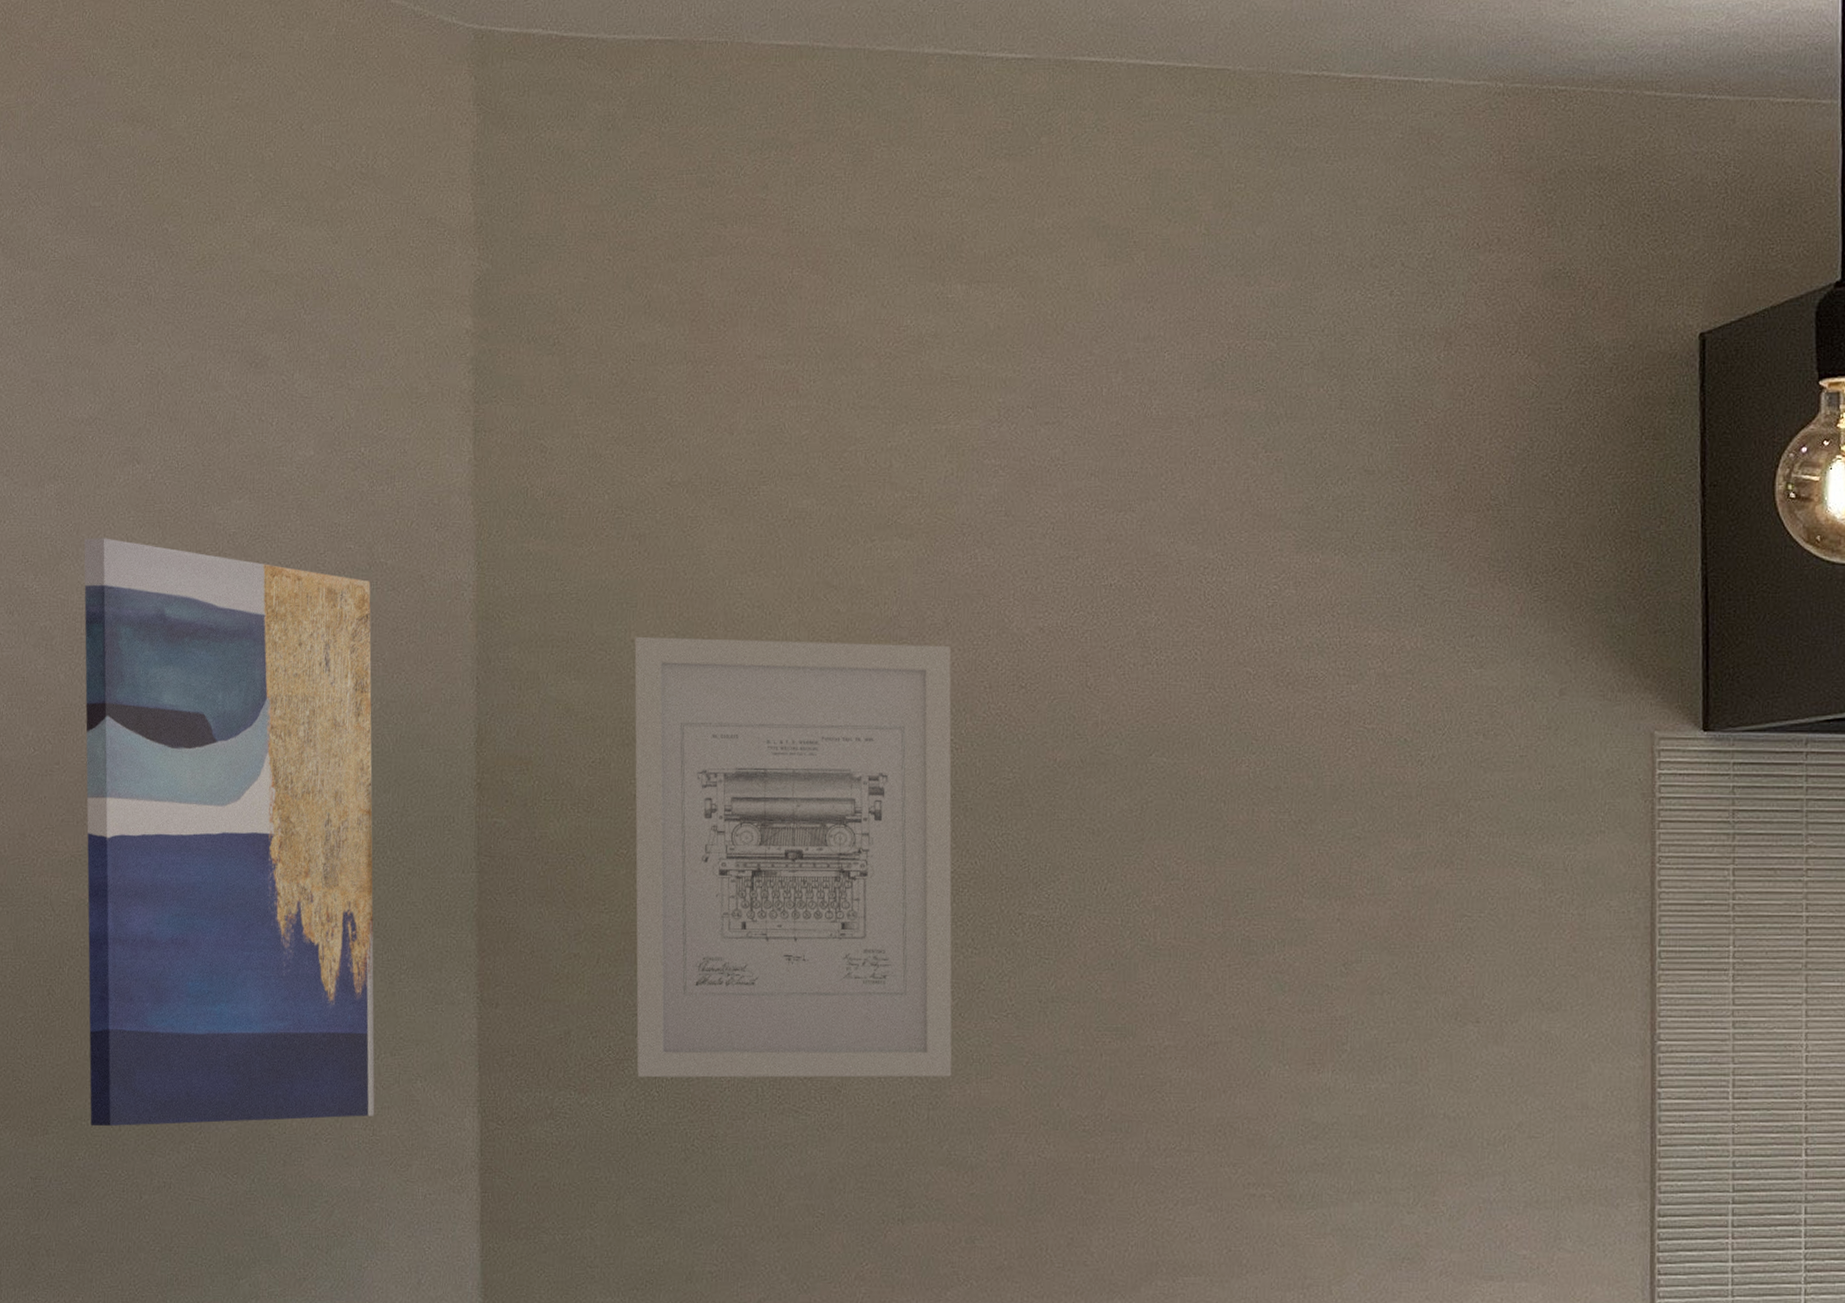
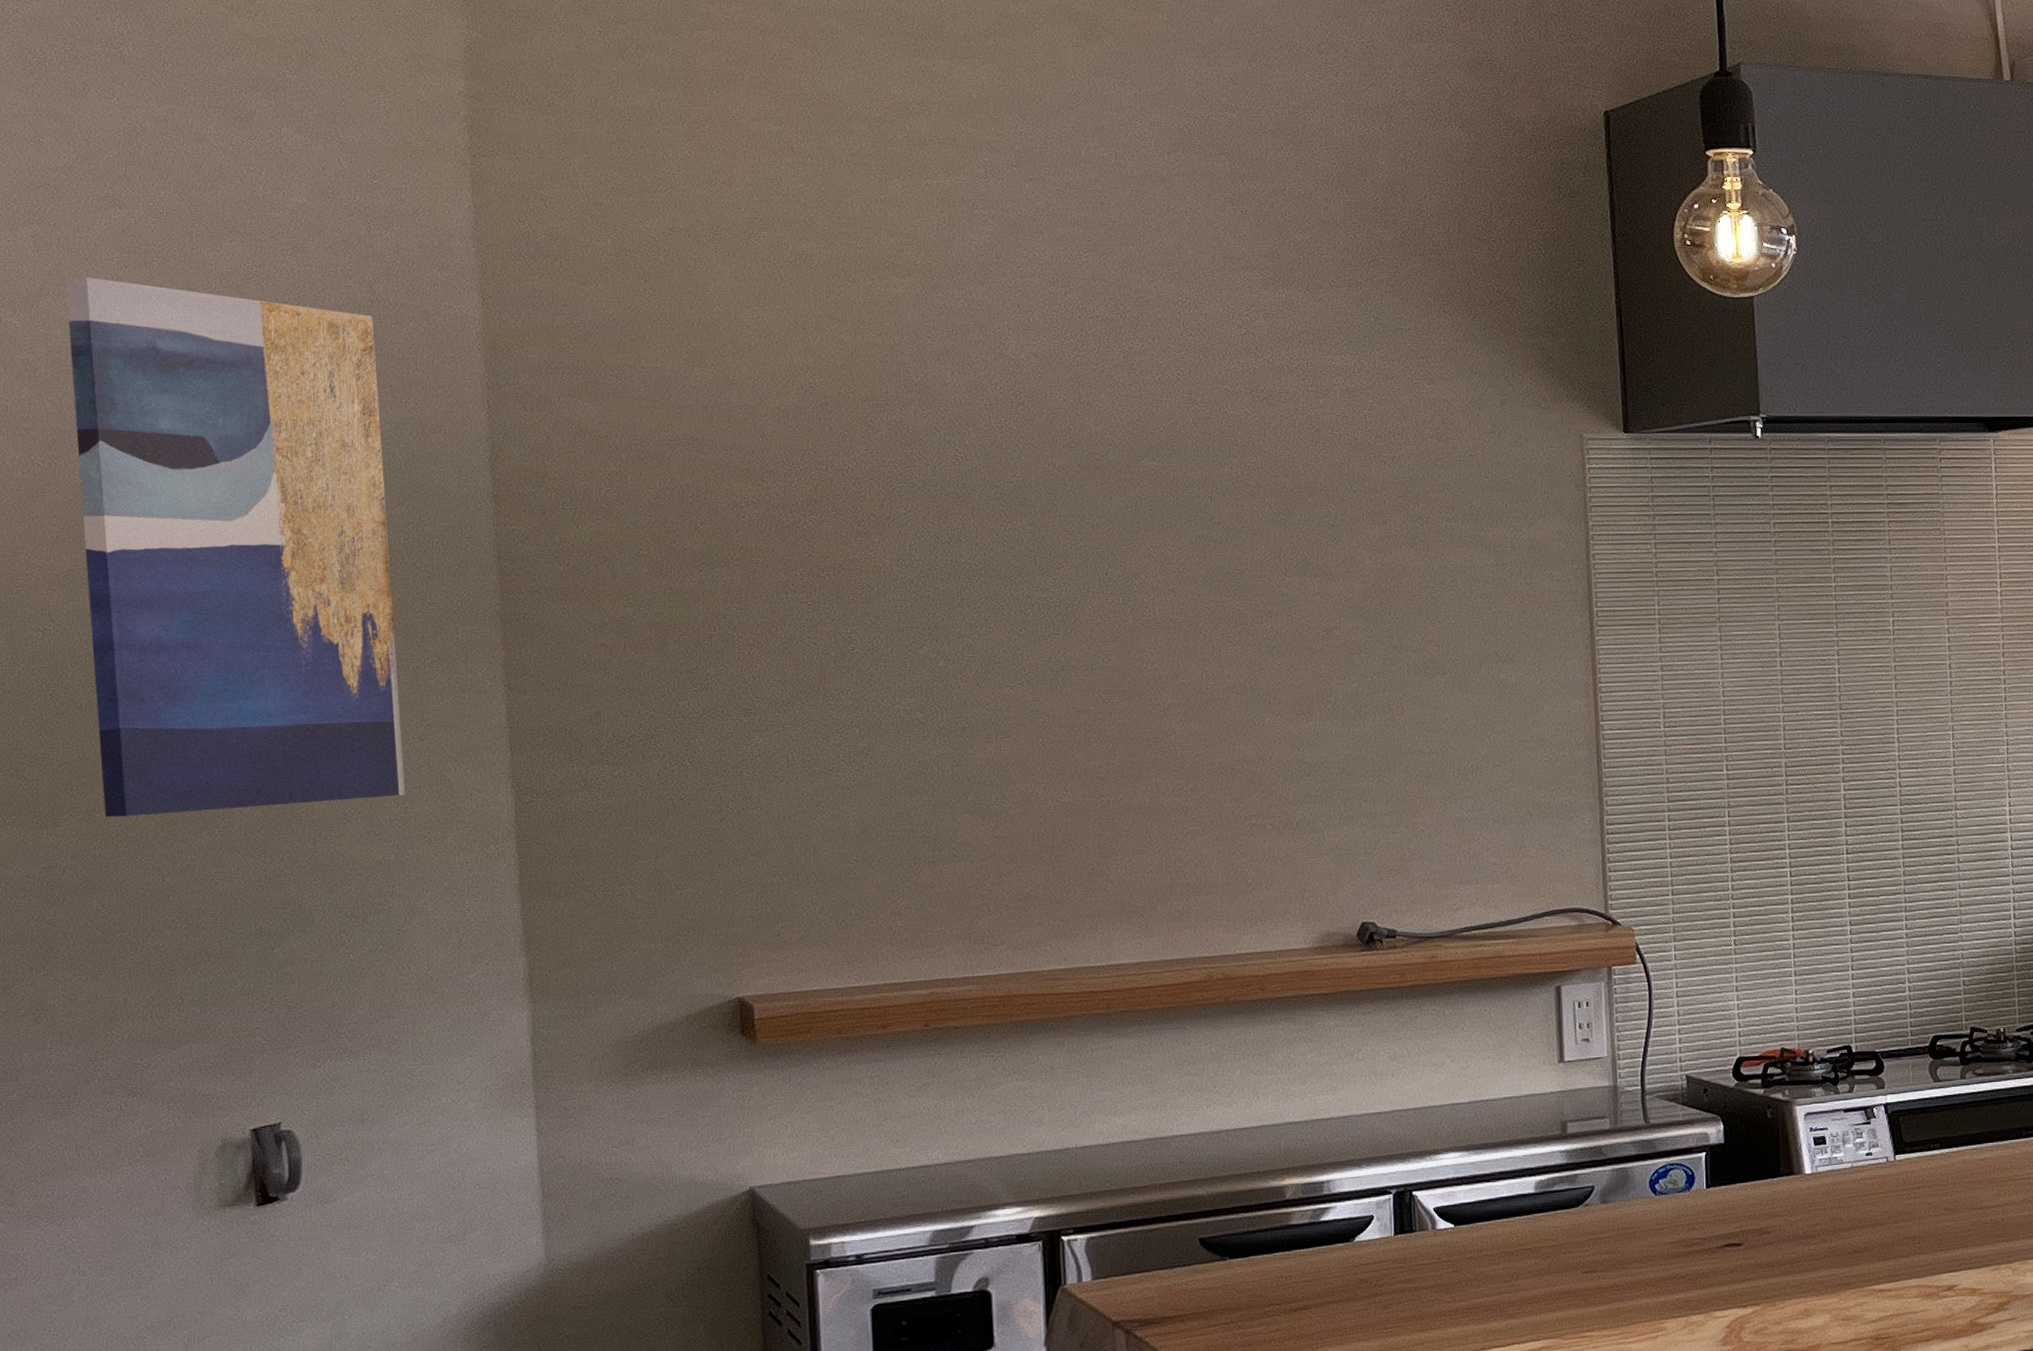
wall art: present [634,636,952,1078] -> none [645,363,973,750]

